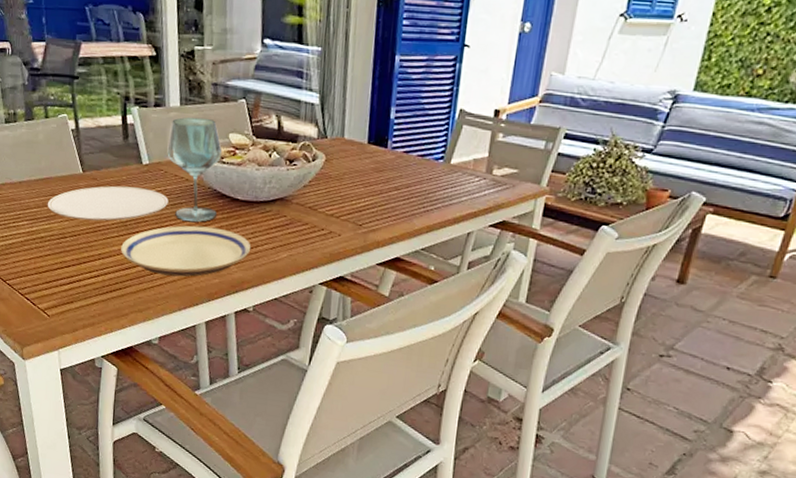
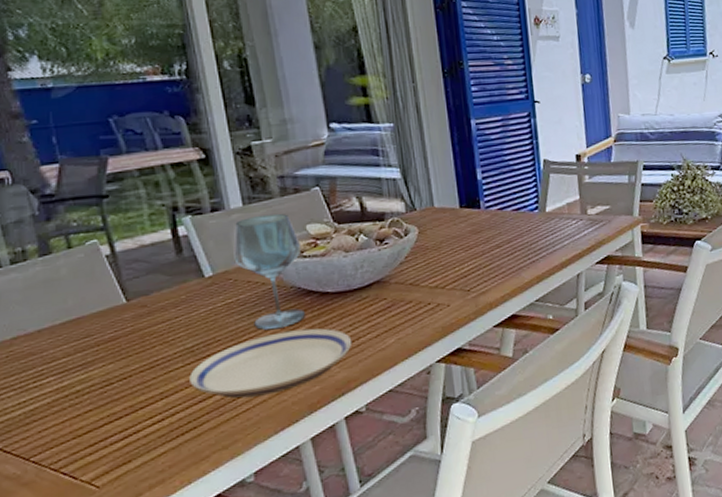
plate: present [47,186,169,221] -> none [80,303,244,360]

